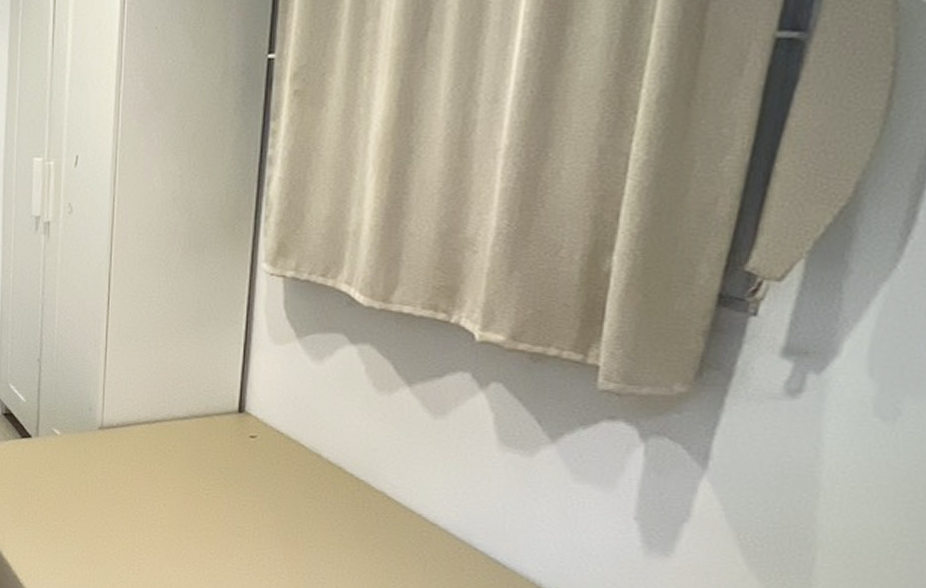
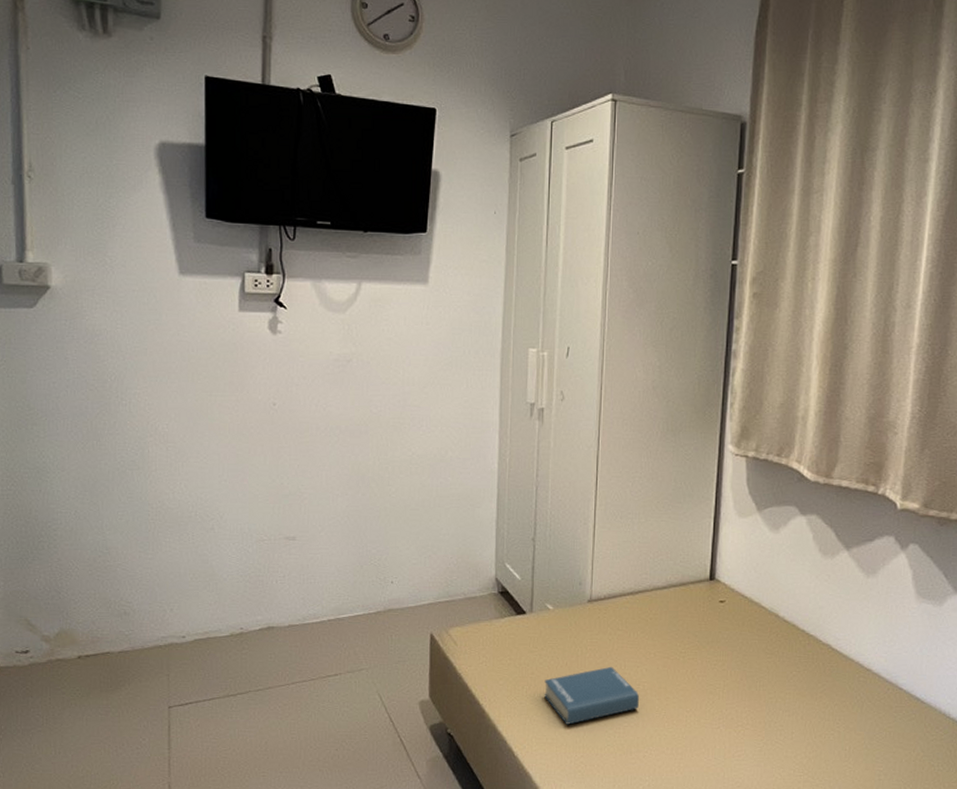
hardback book: none [51,498,157,556] -> present [544,666,640,725]

